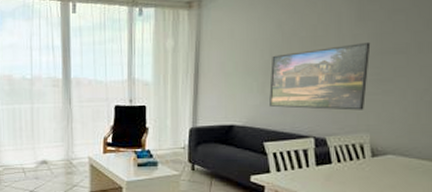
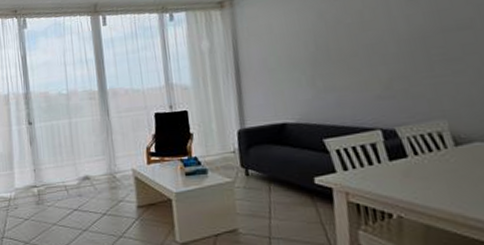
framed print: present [269,41,371,111] -> none [317,21,435,100]

